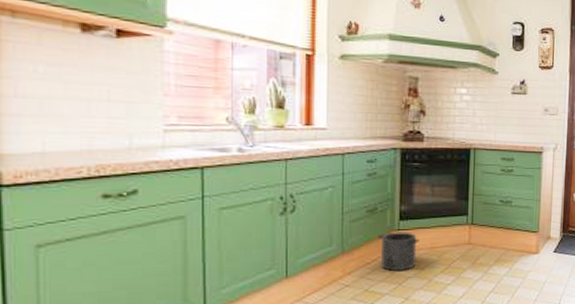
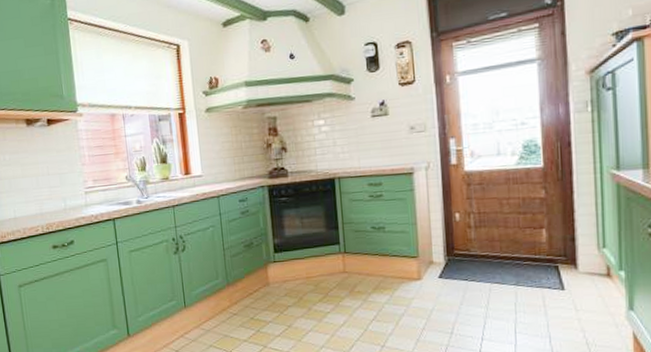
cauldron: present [378,232,420,271] -> none [256,263,295,300]

